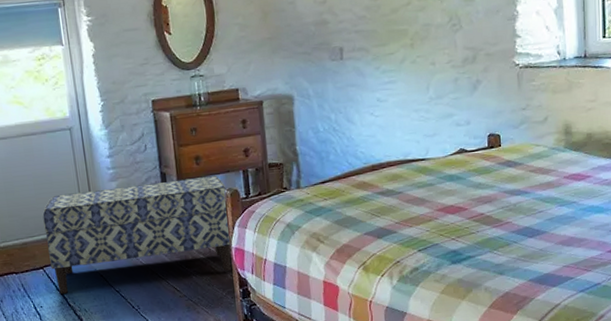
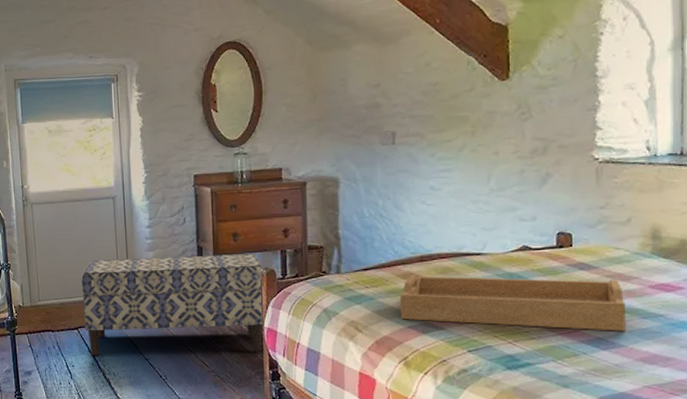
serving tray: none [355,173,547,227] -> present [399,274,626,331]

